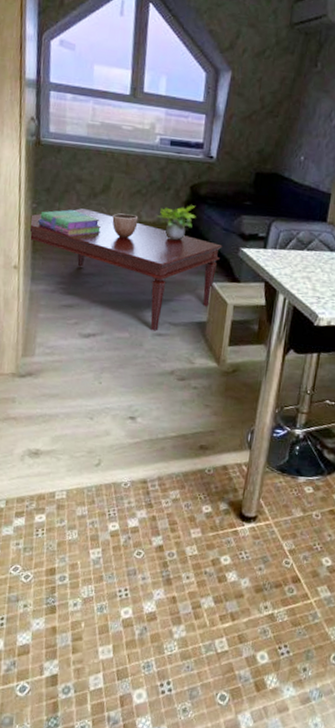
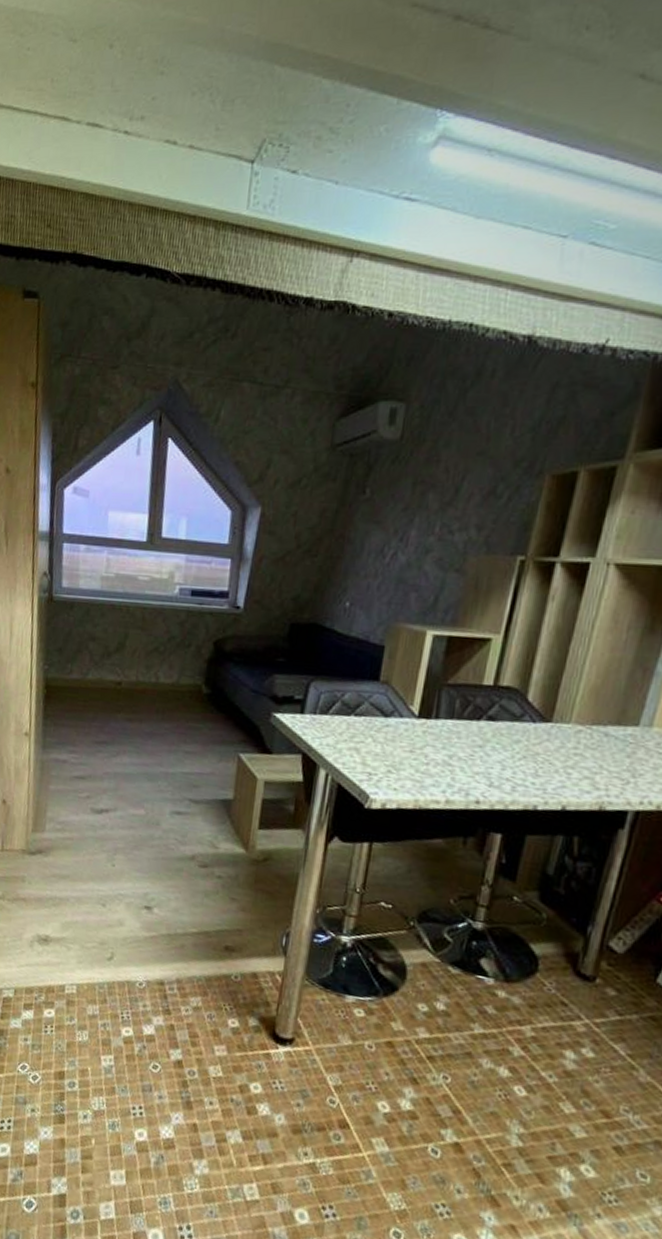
coffee table: present [30,208,223,331] -> none [41,669,251,809]
stack of books: present [38,209,101,237] -> none [49,671,115,701]
decorative bowl: present [112,213,139,239] -> none [127,674,156,703]
potted plant: present [157,205,196,240] -> none [176,663,220,704]

